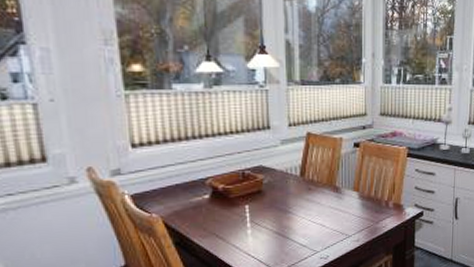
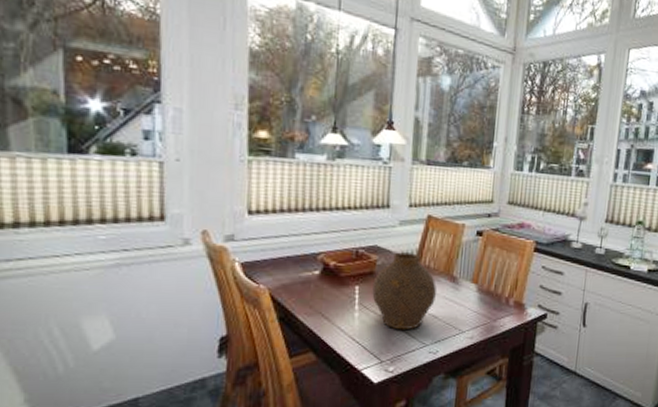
vase: none [262,169,321,241] -> present [372,252,437,331]

